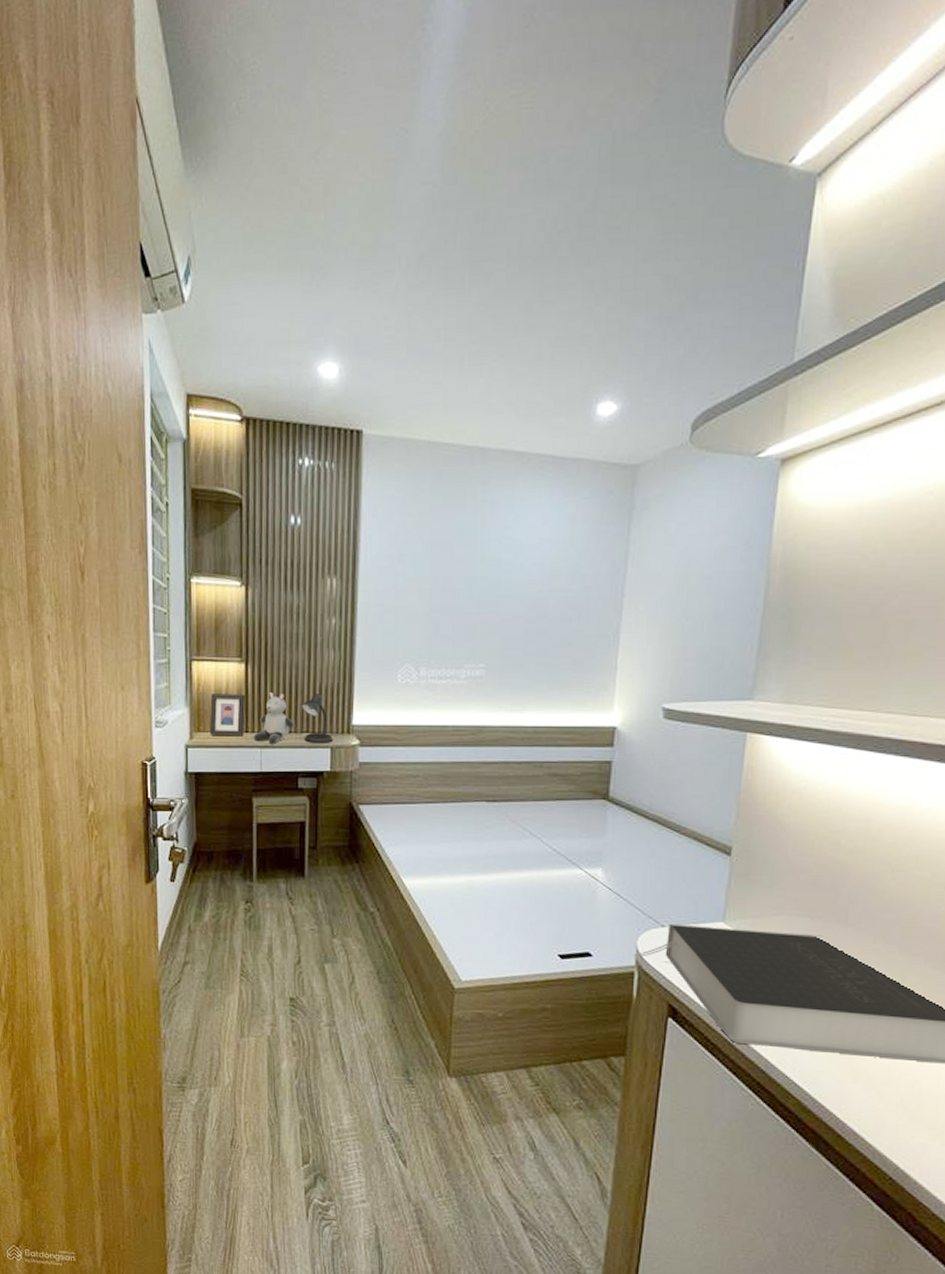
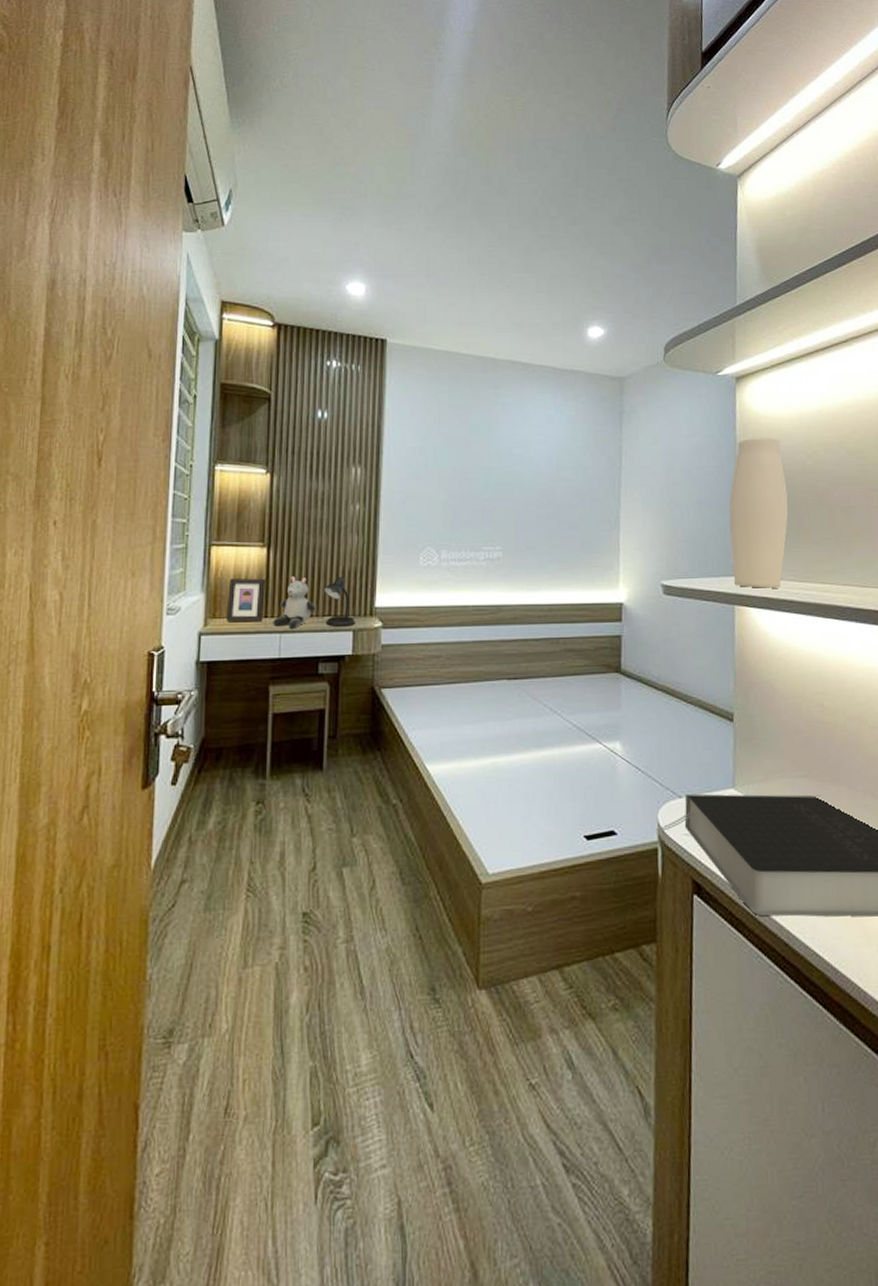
vase: none [749,535,831,714] -> present [728,438,789,588]

